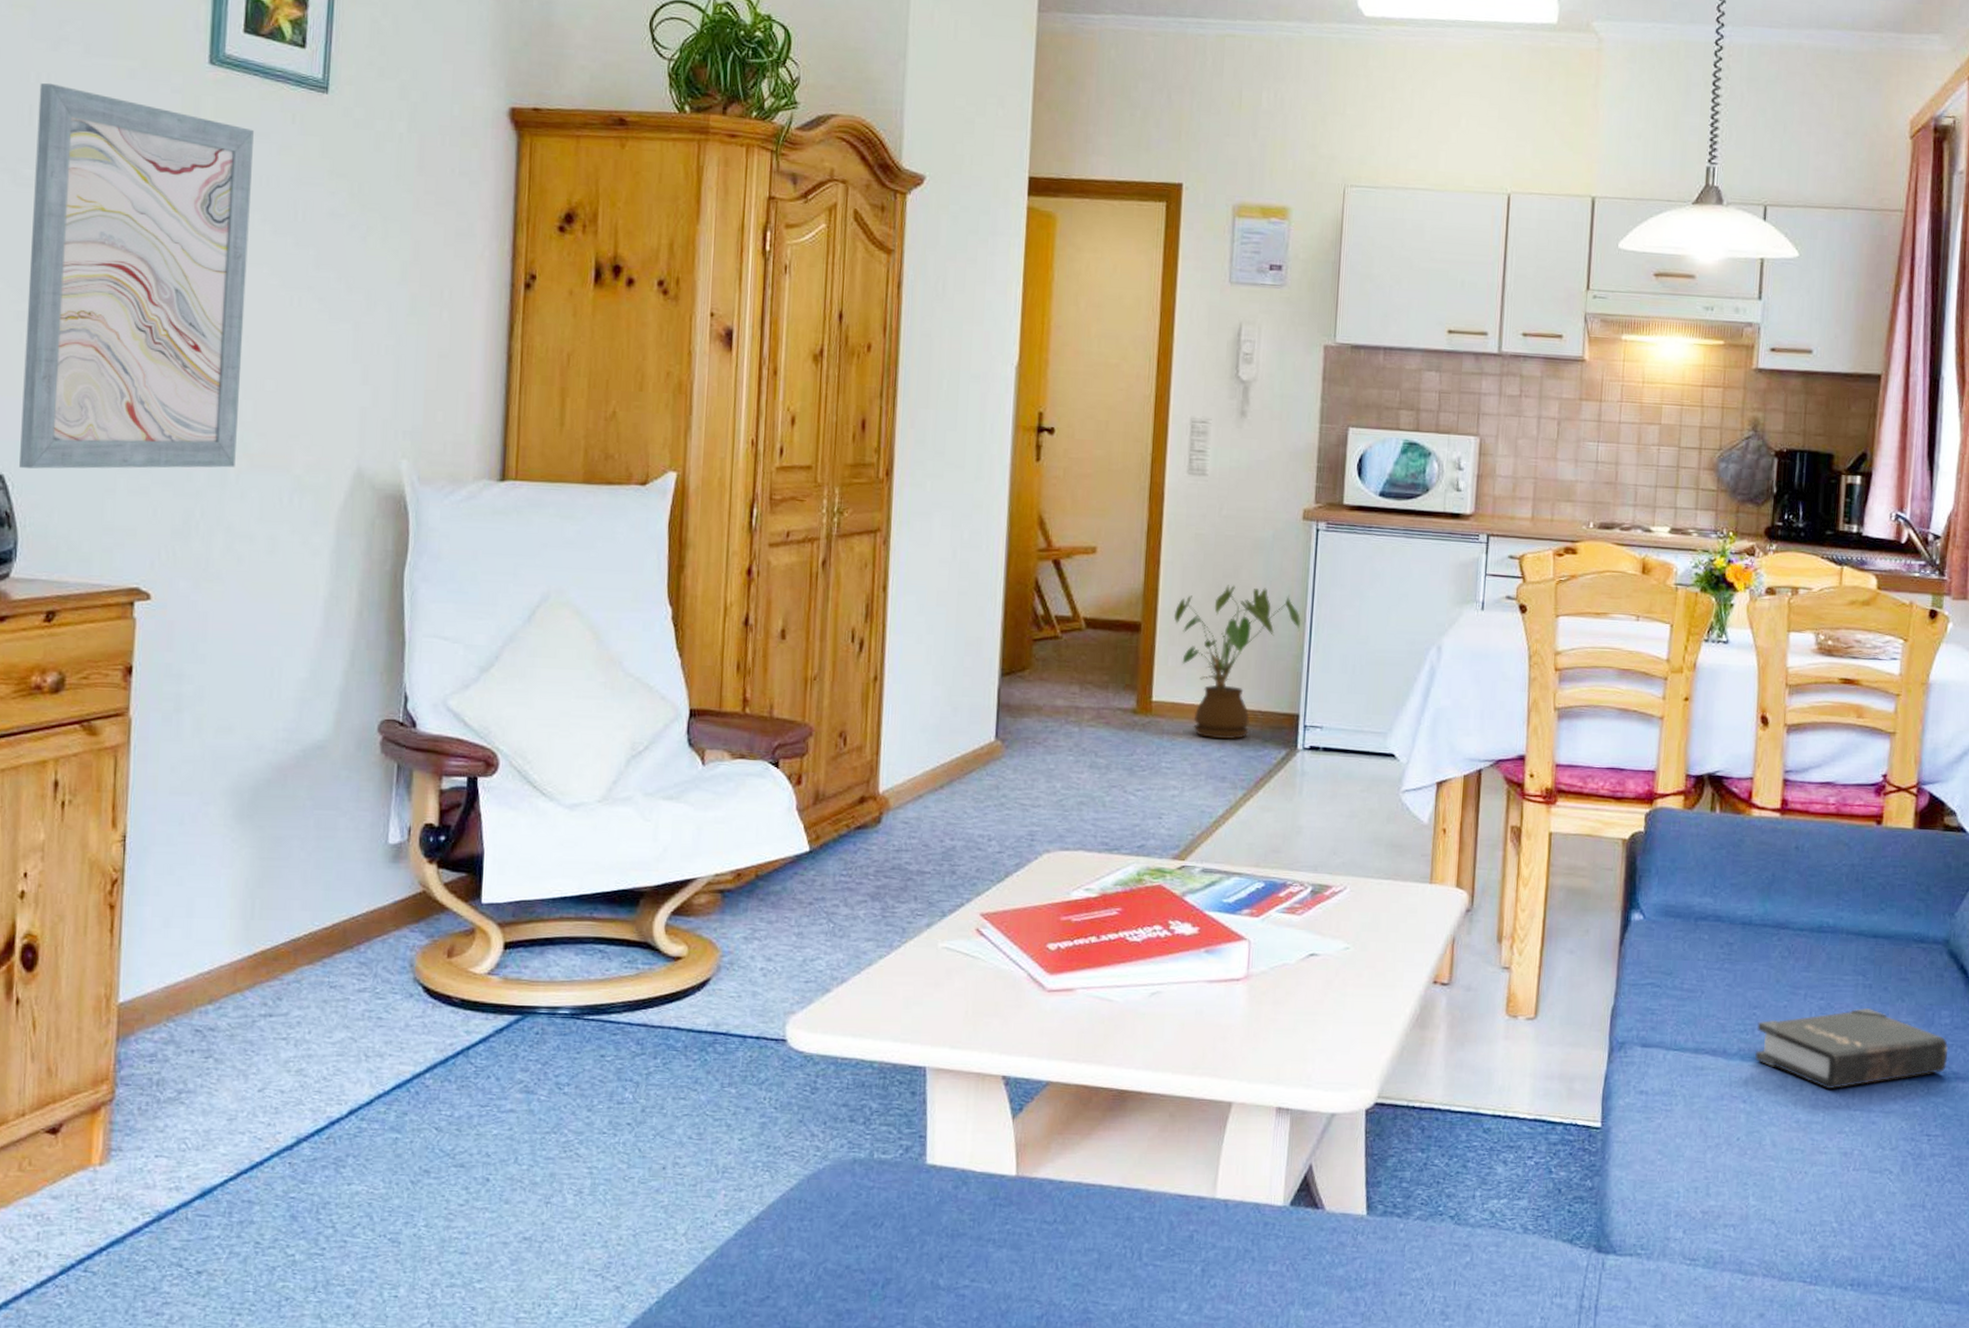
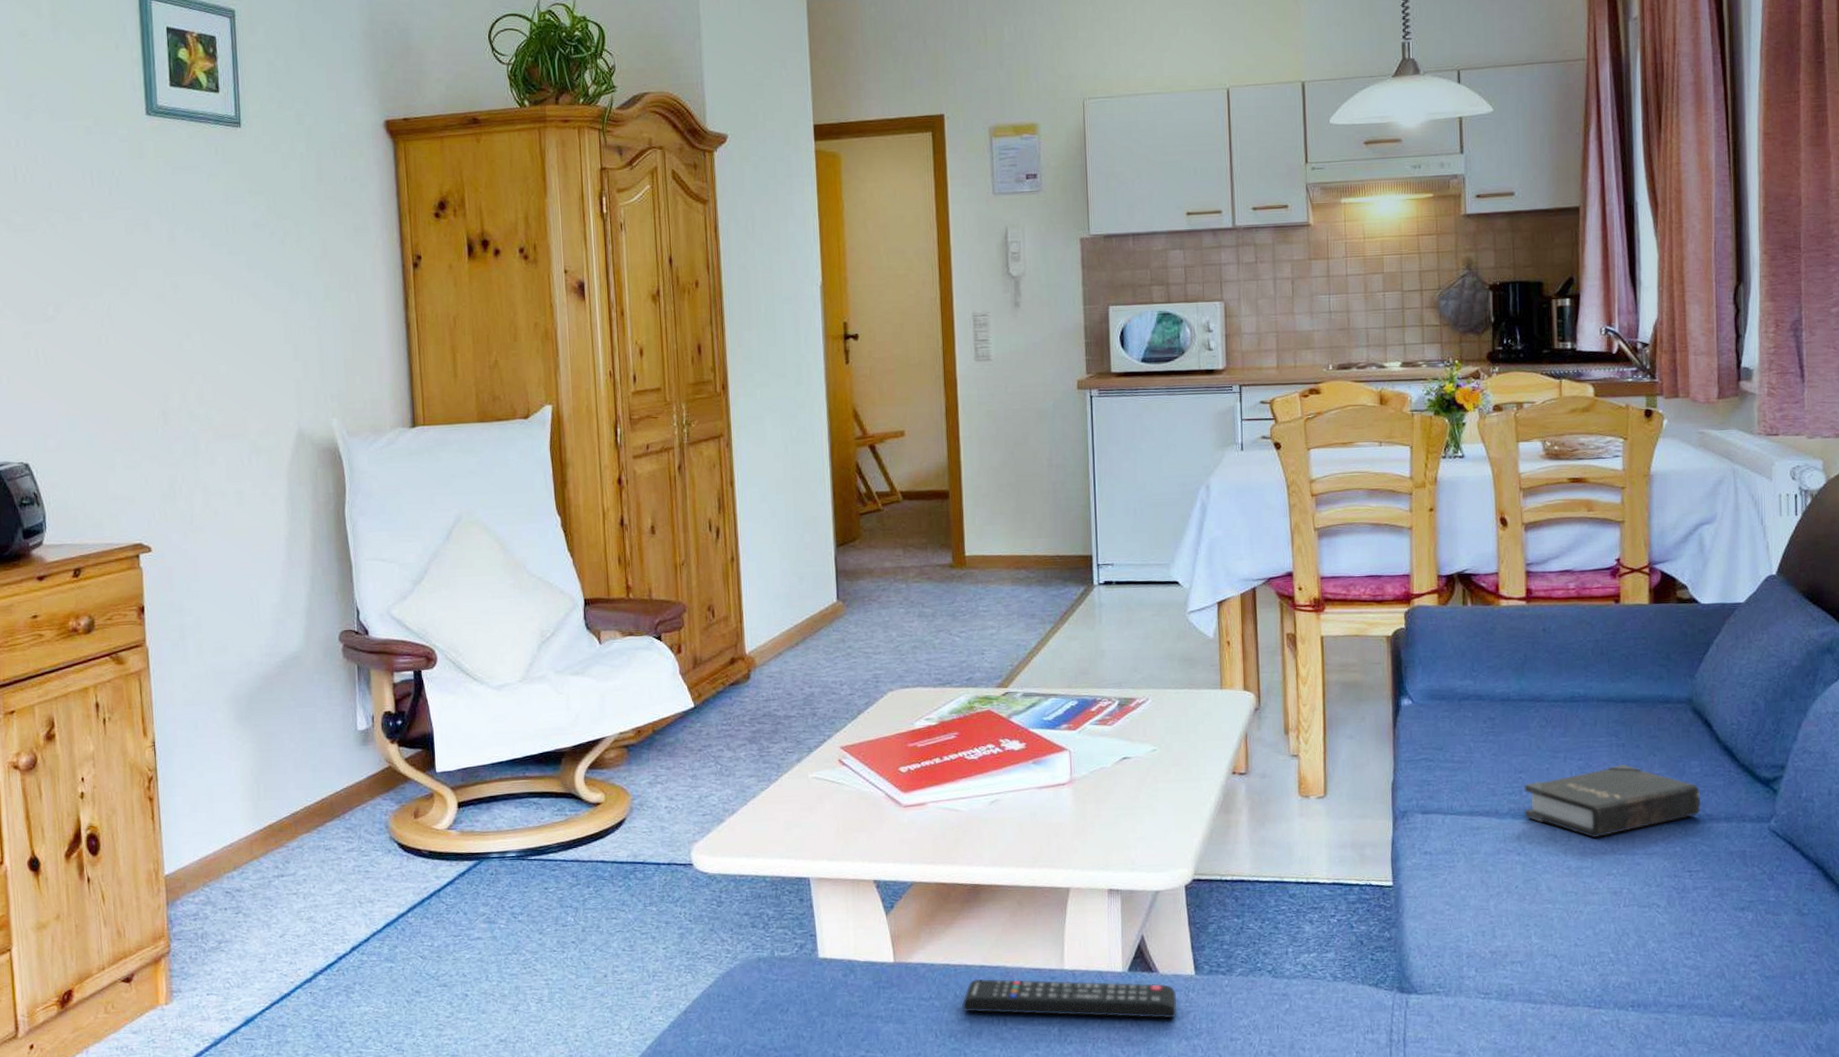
wall art: present [19,83,254,469] -> none [19,147,204,457]
remote control: none [1090,1202,1343,1265] -> present [961,979,1177,1018]
house plant: present [1173,585,1302,739] -> none [976,451,1086,583]

